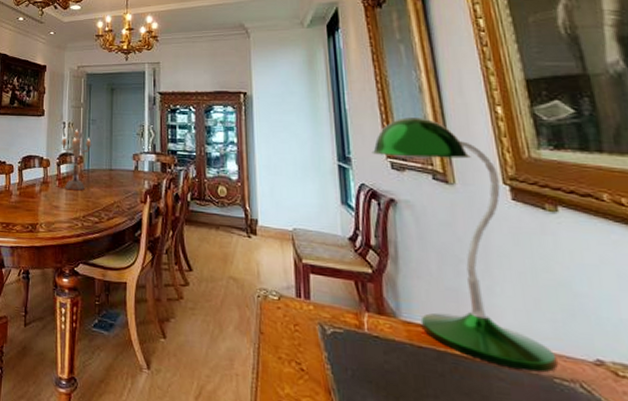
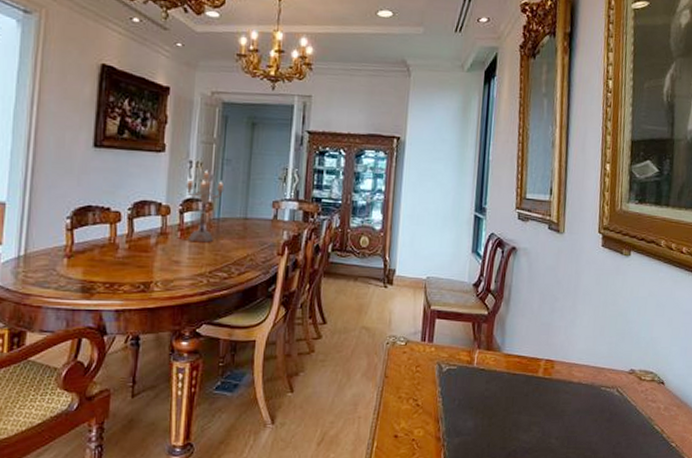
desk lamp: present [372,117,558,372] -> none [504,171,606,384]

